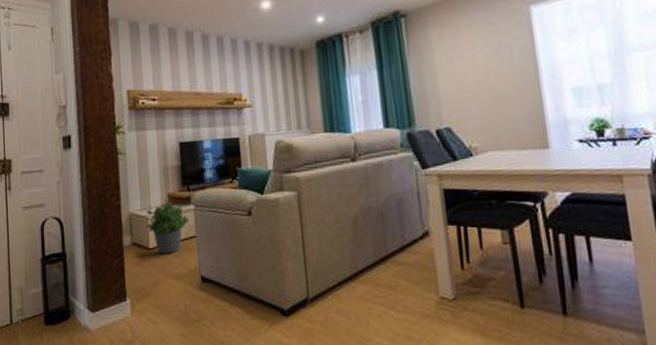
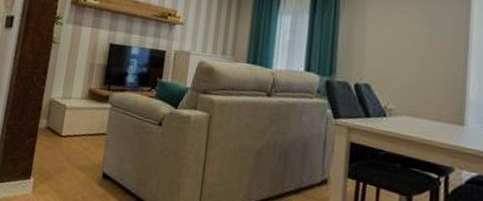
potted plant: present [146,201,189,255] -> none [62,96,103,145]

